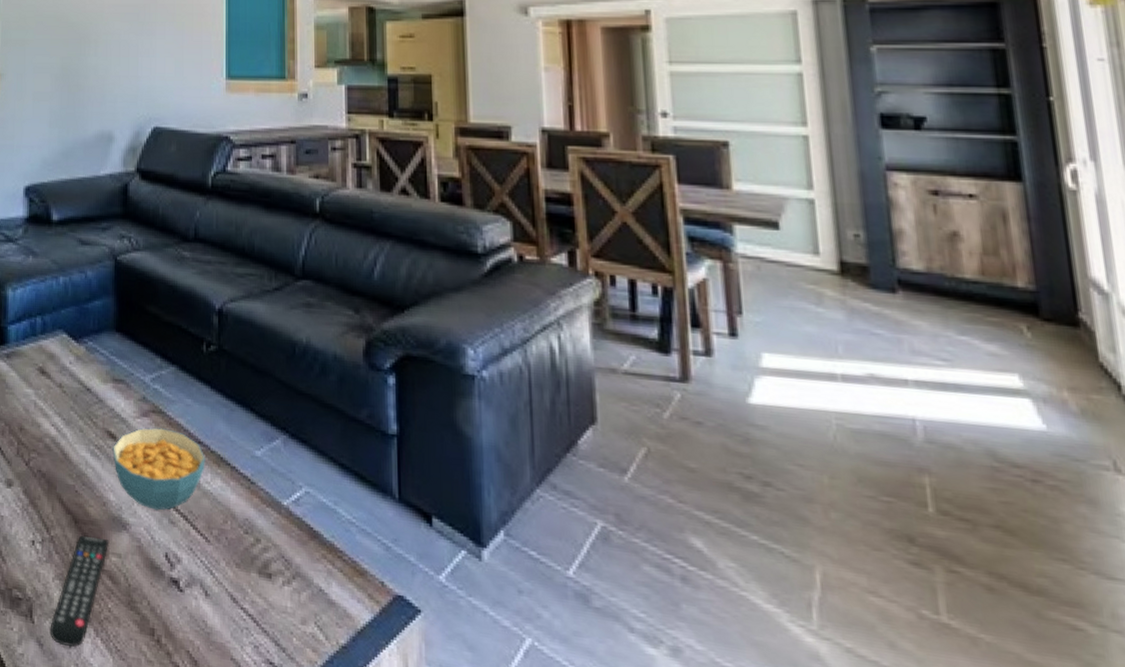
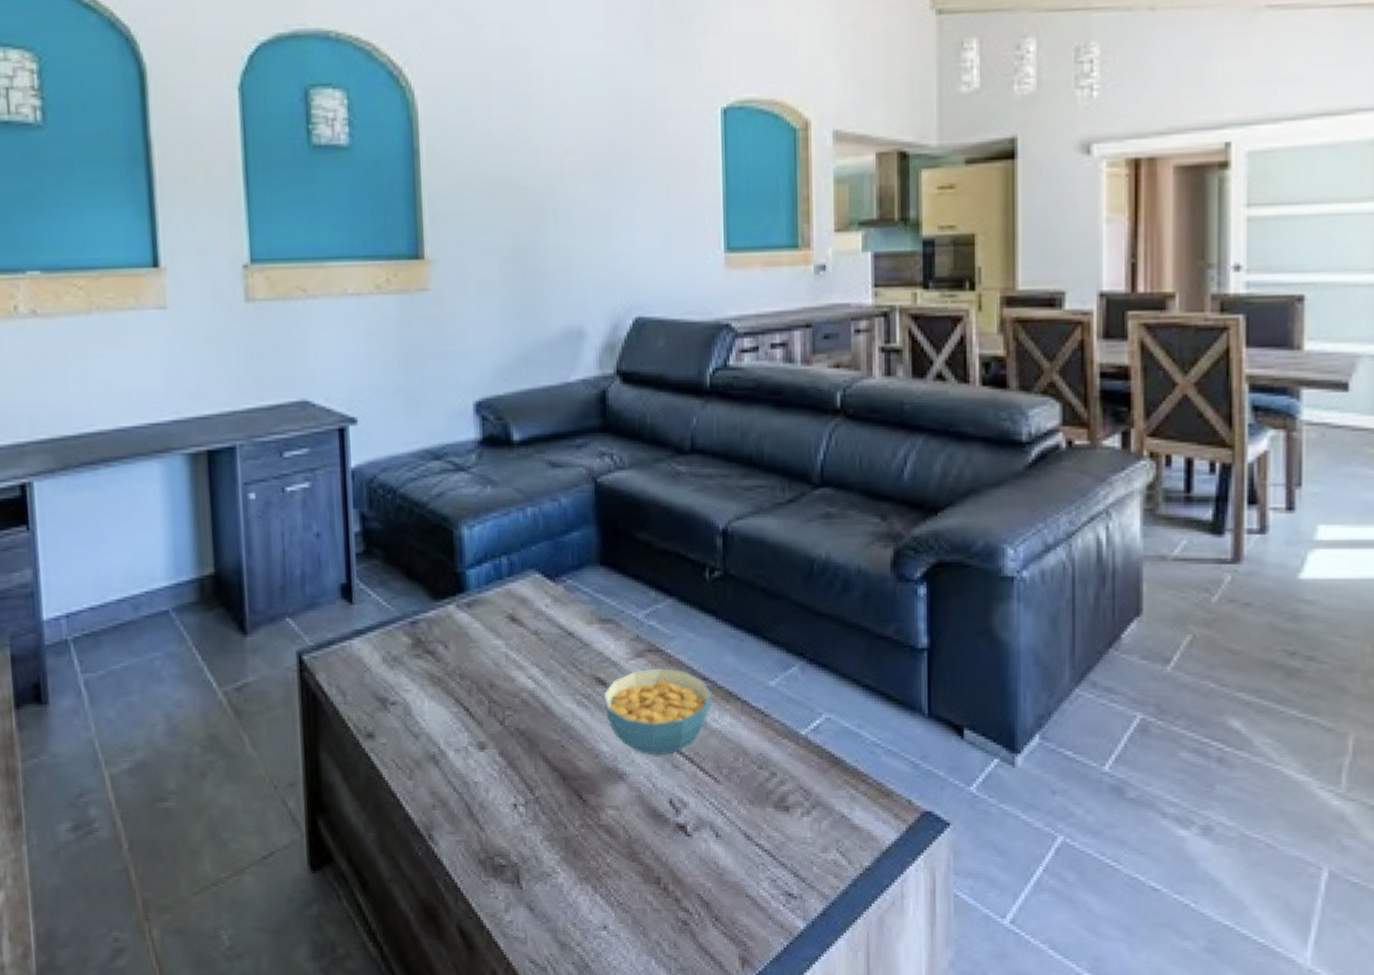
remote control: present [50,535,110,647] -> none [541,791,605,907]

